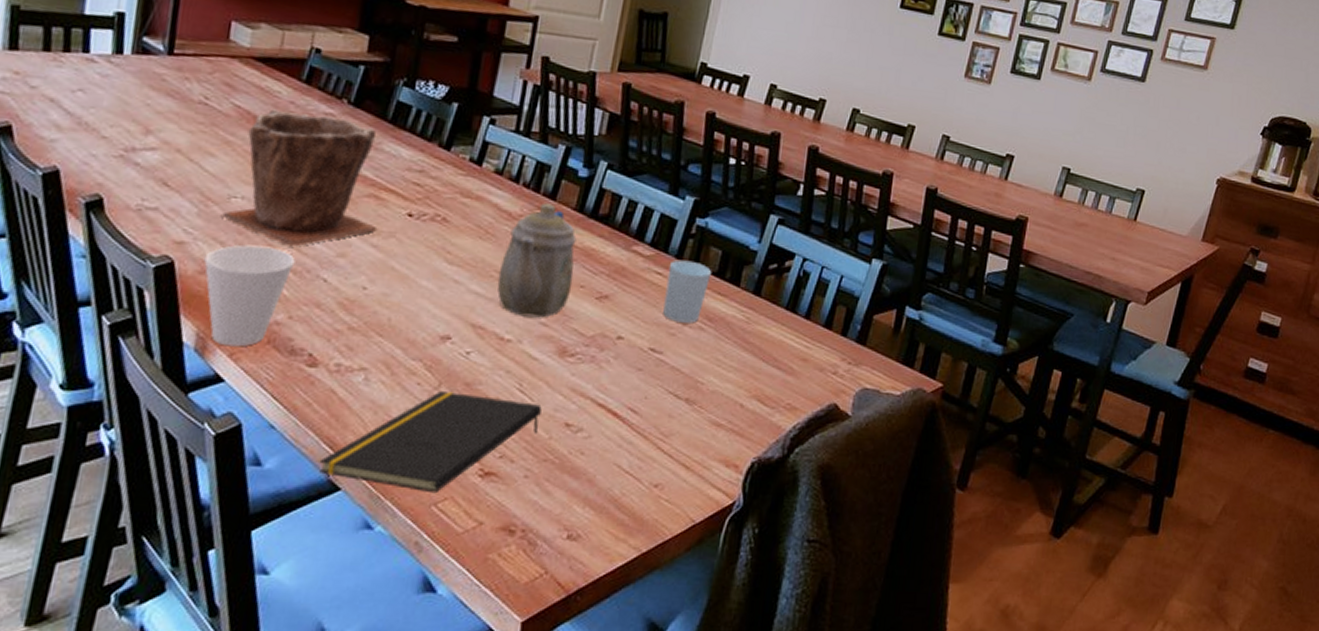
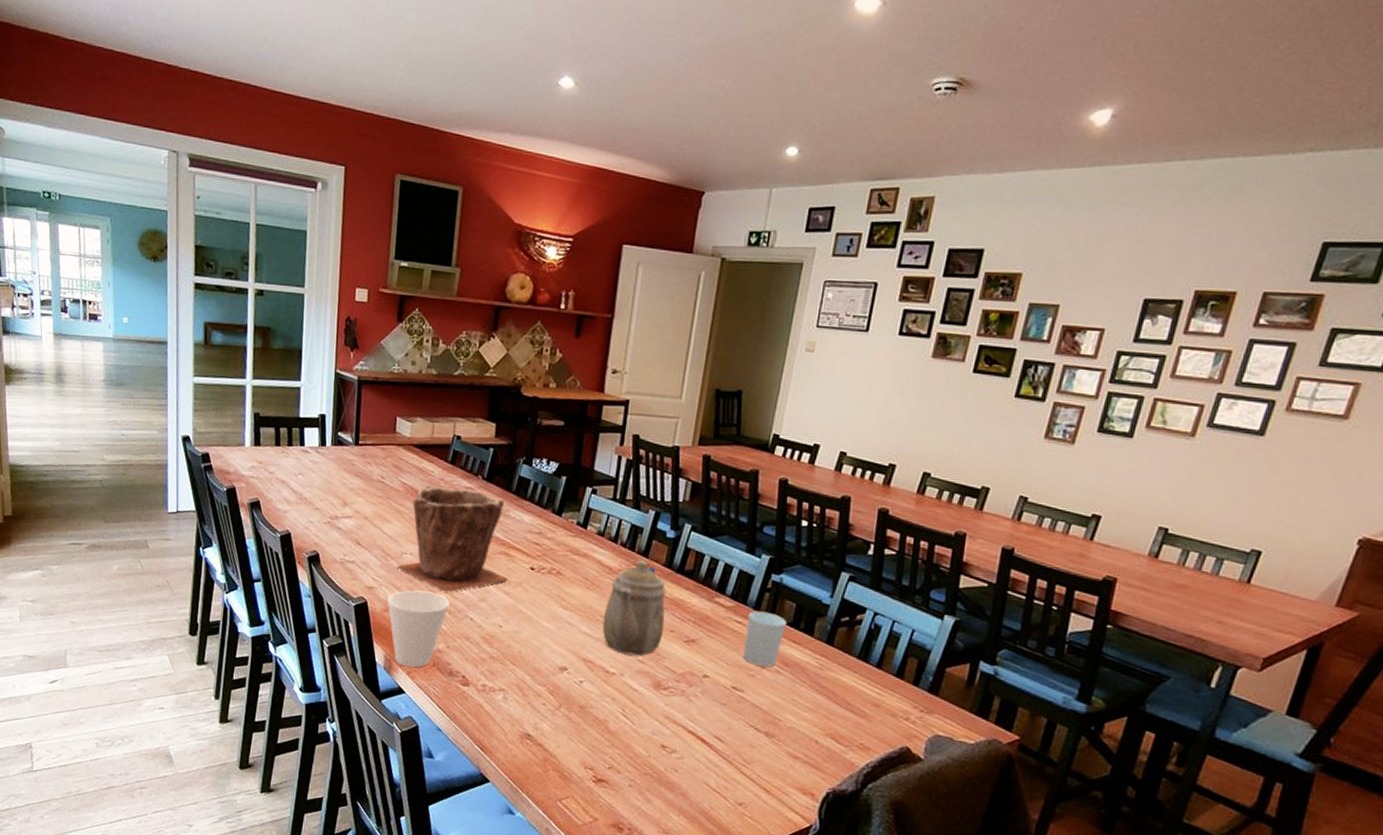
notepad: present [319,391,542,494] -> none [473,711,642,792]

